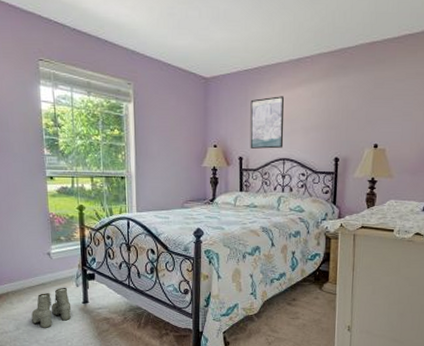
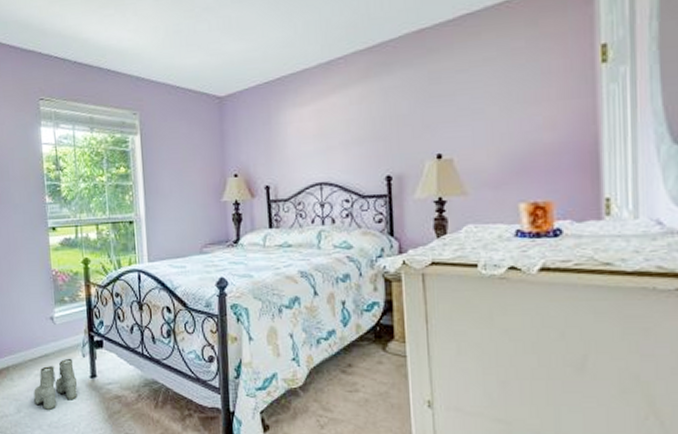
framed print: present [250,96,285,149] -> none [274,107,319,174]

